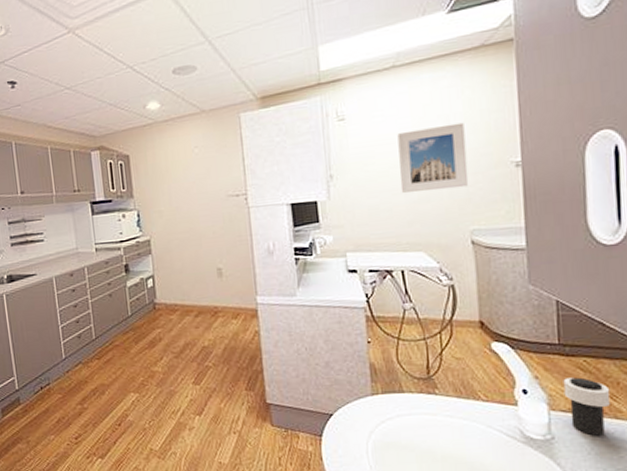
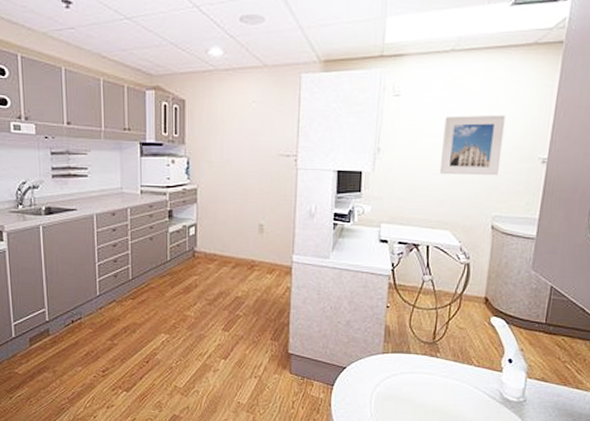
cup: present [563,377,610,436] -> none [541,352,578,401]

